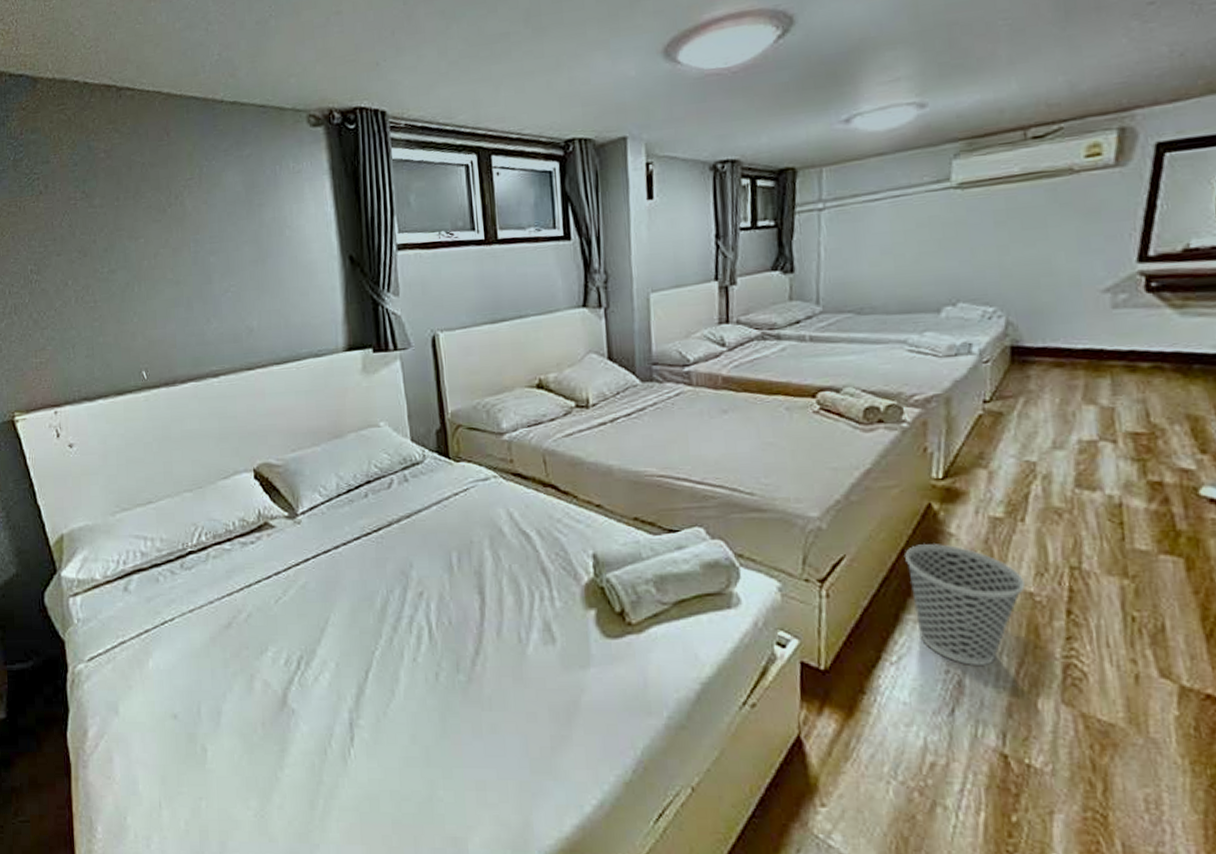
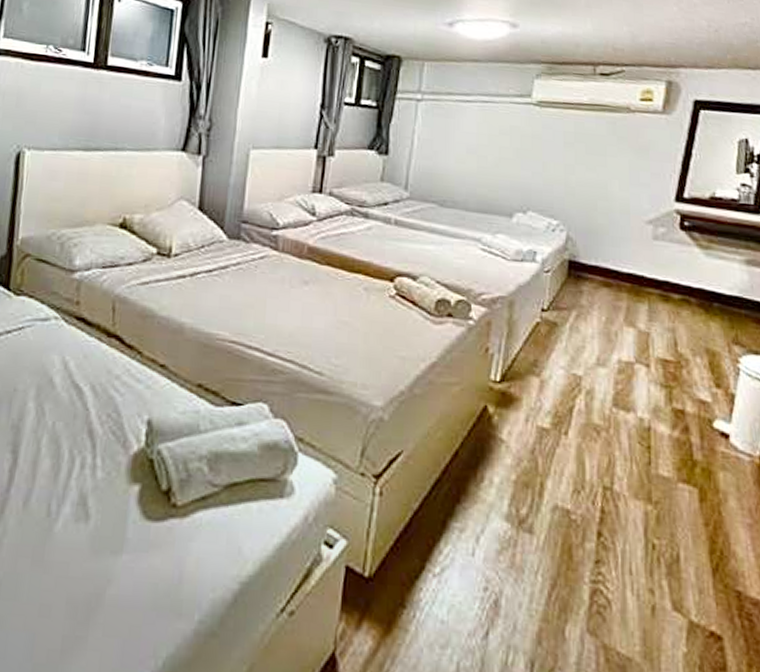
wastebasket: present [905,543,1025,665] -> none [458,446,563,585]

